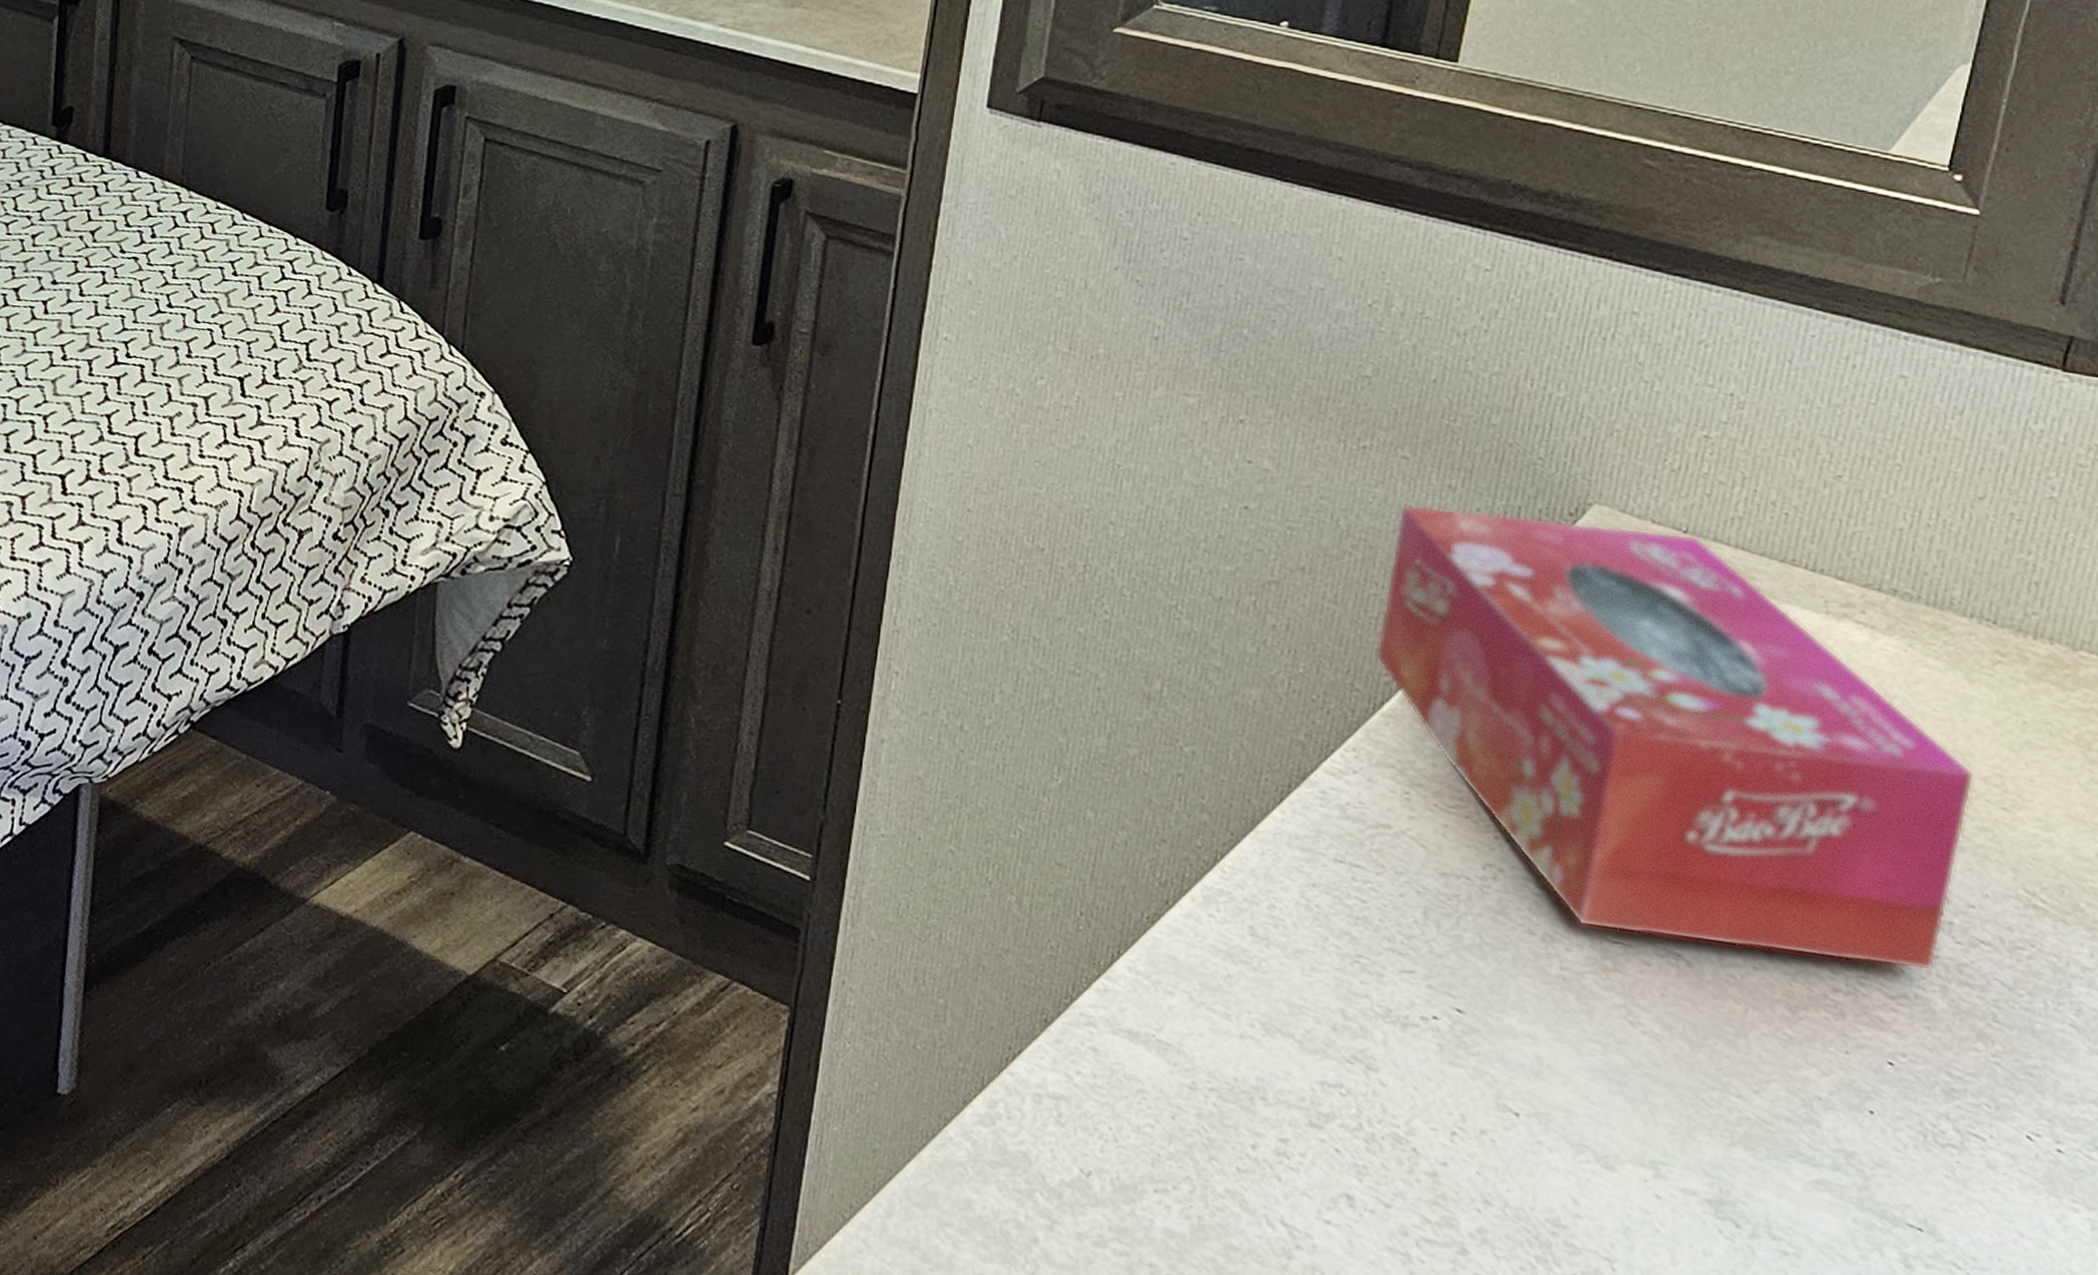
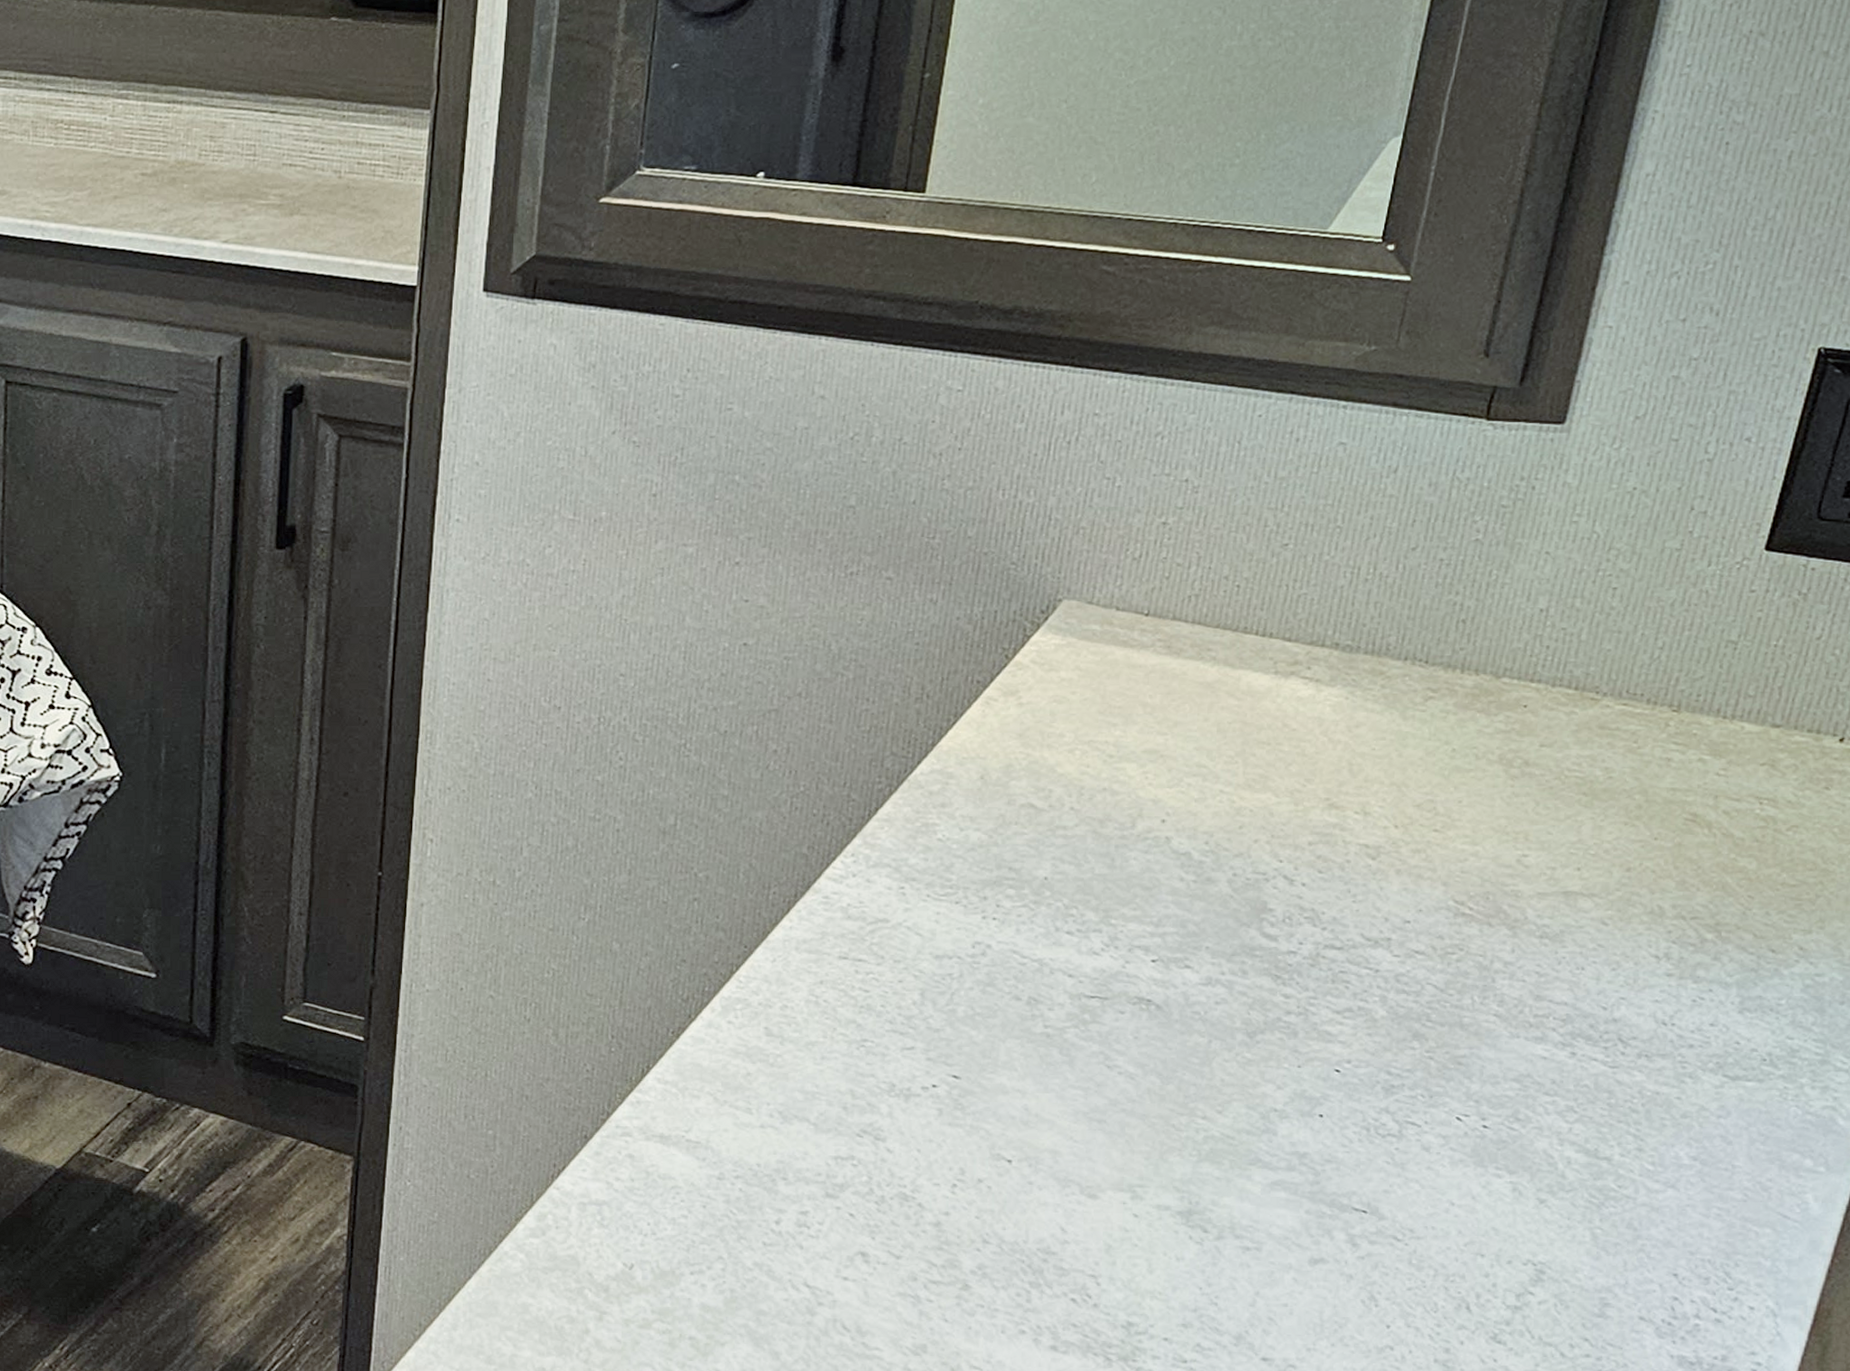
tissue box: present [1375,505,1975,971] -> none [869,617,1410,987]

